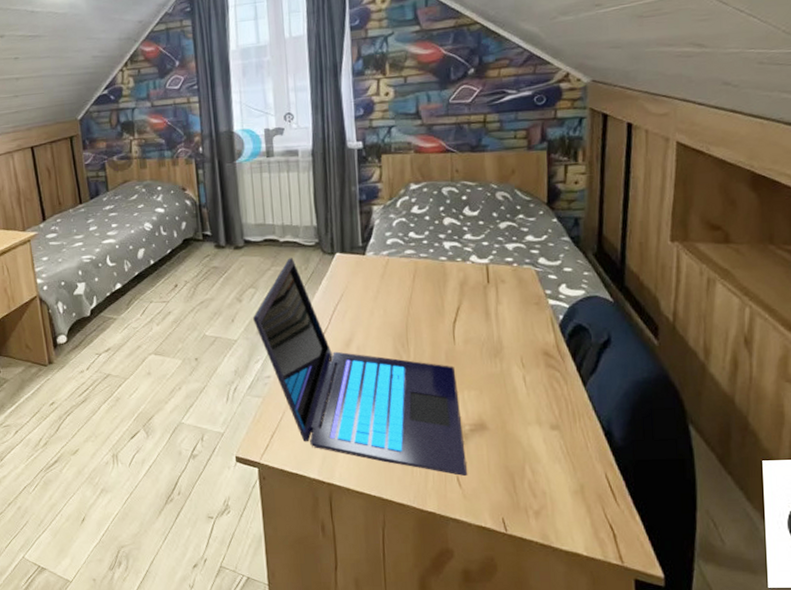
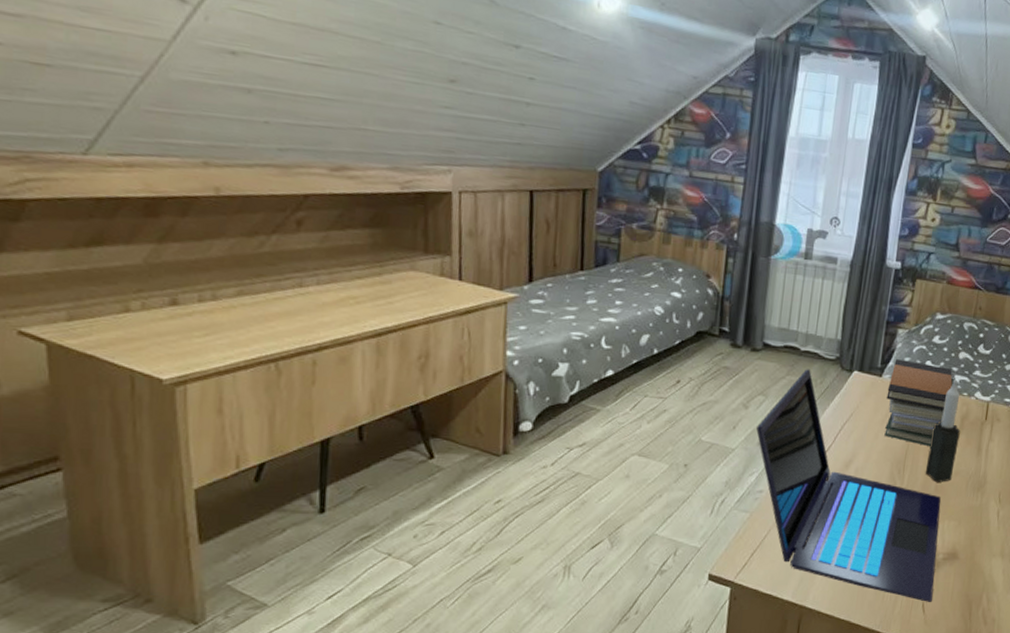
book stack: none [373,235,444,317] -> present [884,359,954,446]
candle: none [430,246,463,352] -> present [925,379,960,482]

